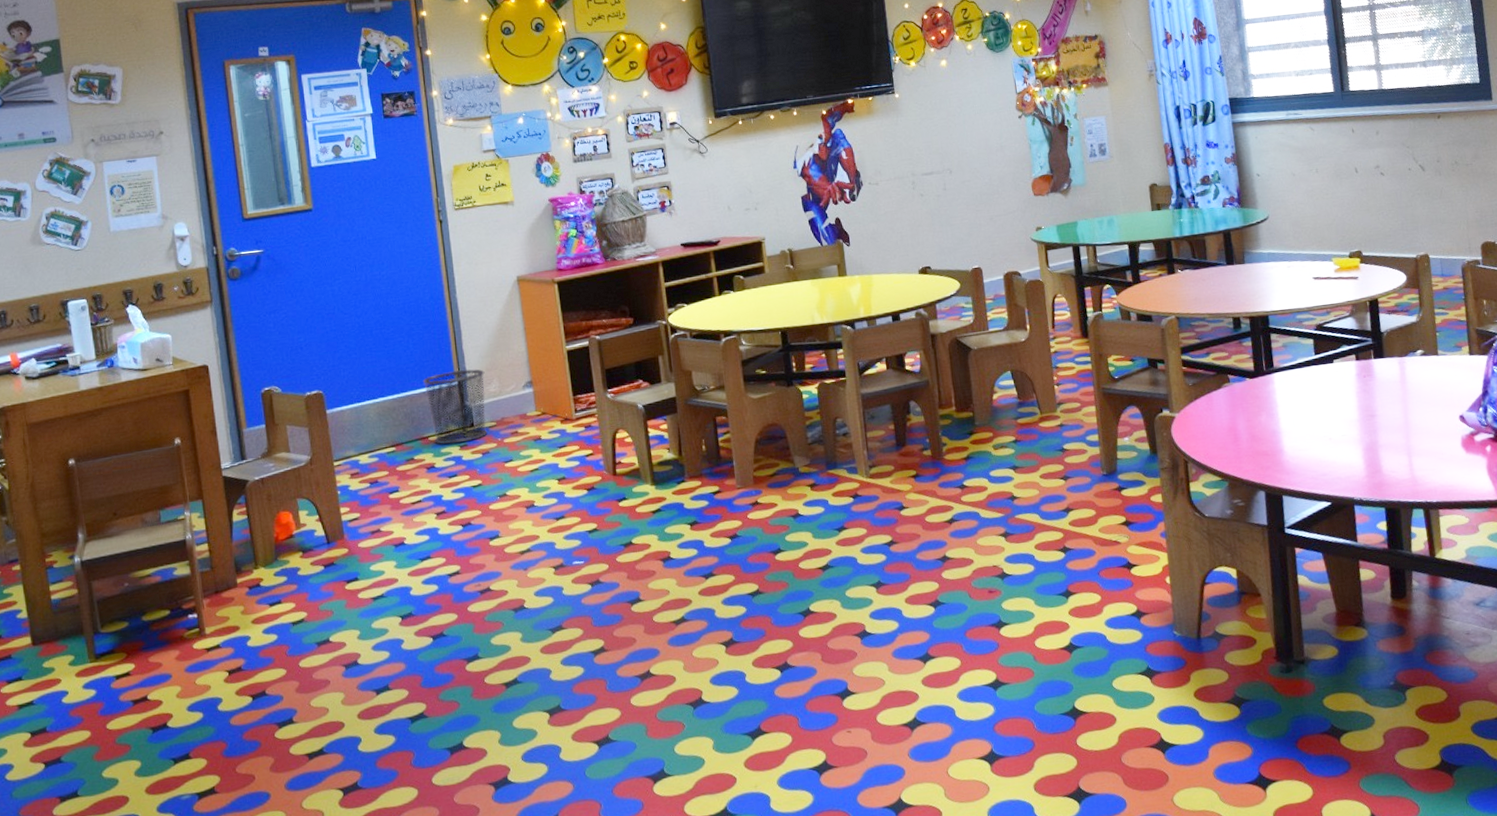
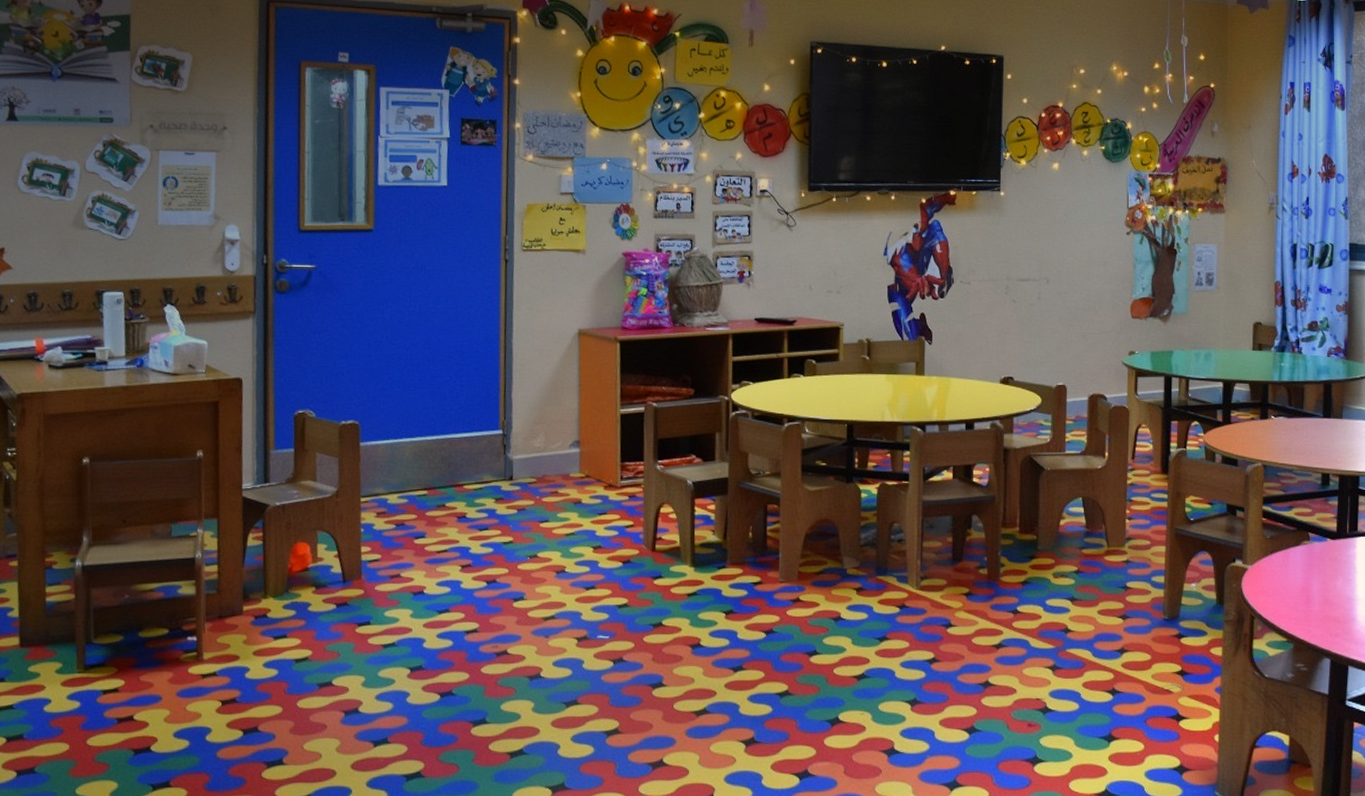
waste bin: present [422,369,488,445] -> none [465,419,532,496]

